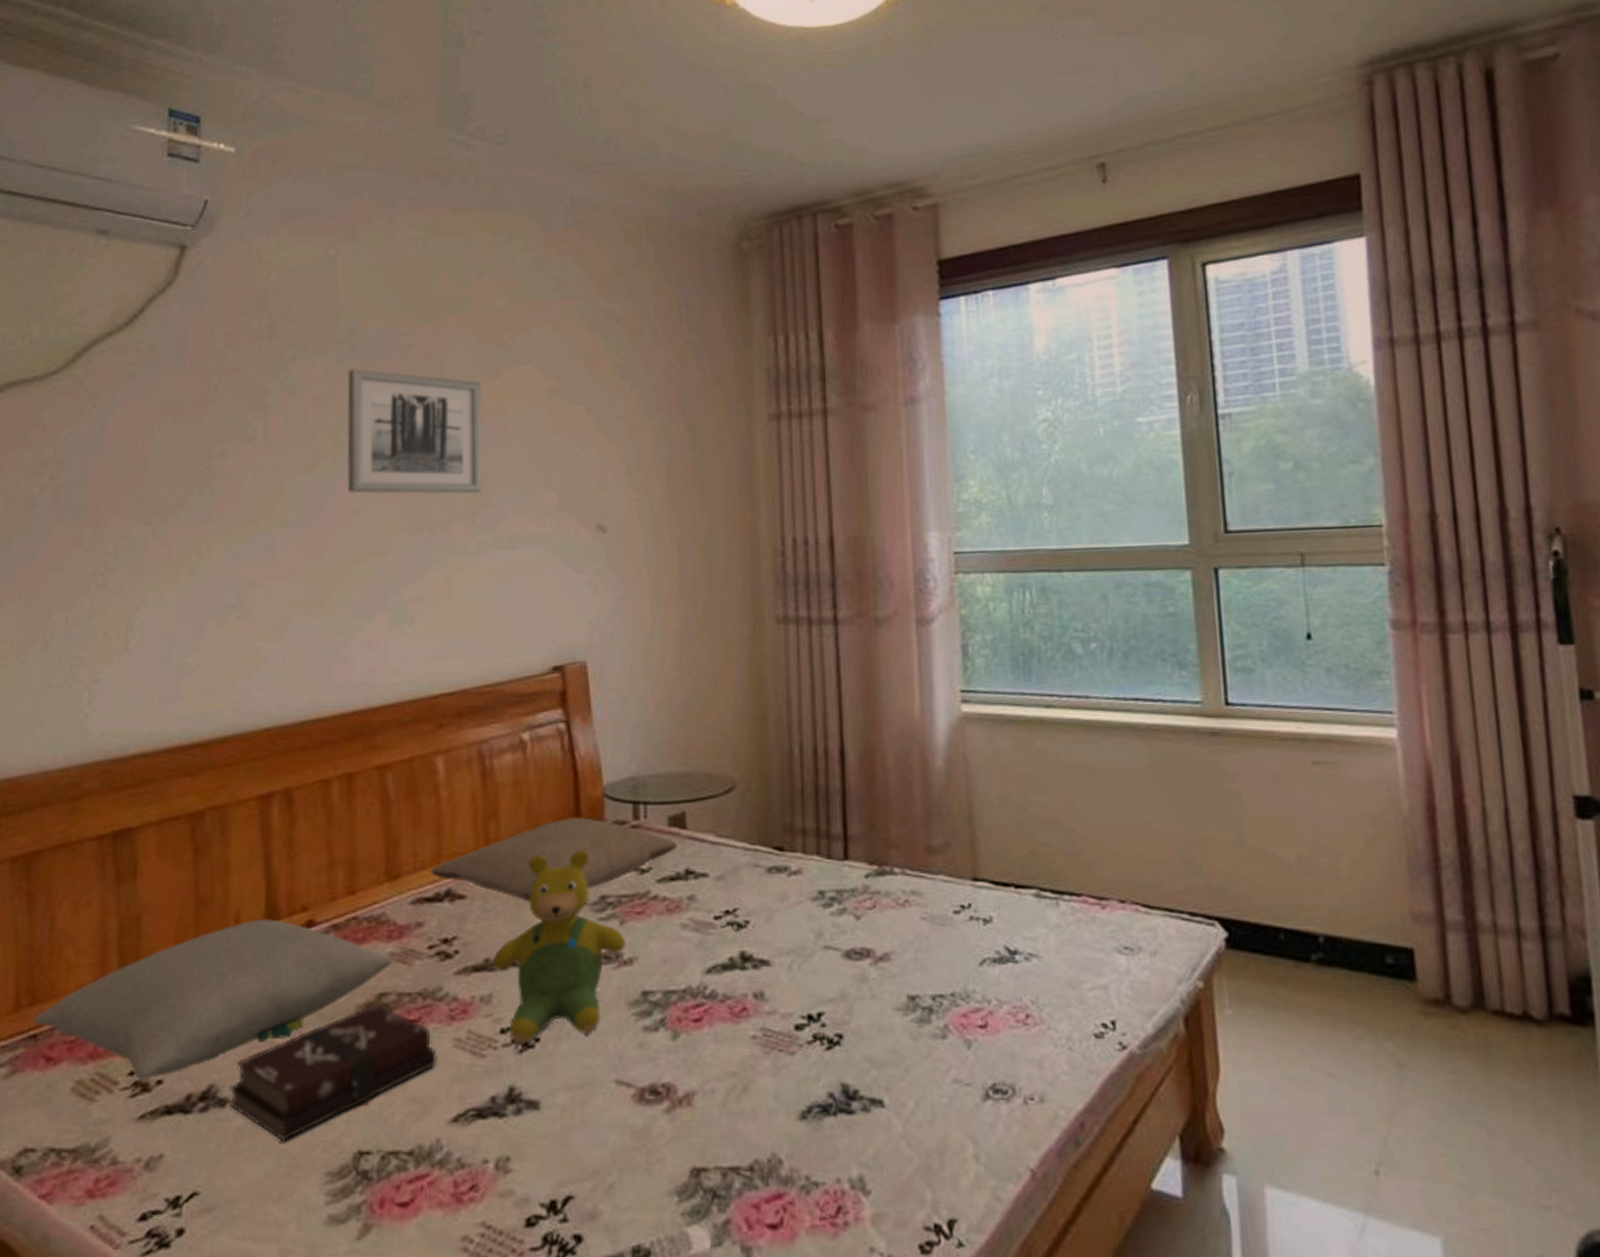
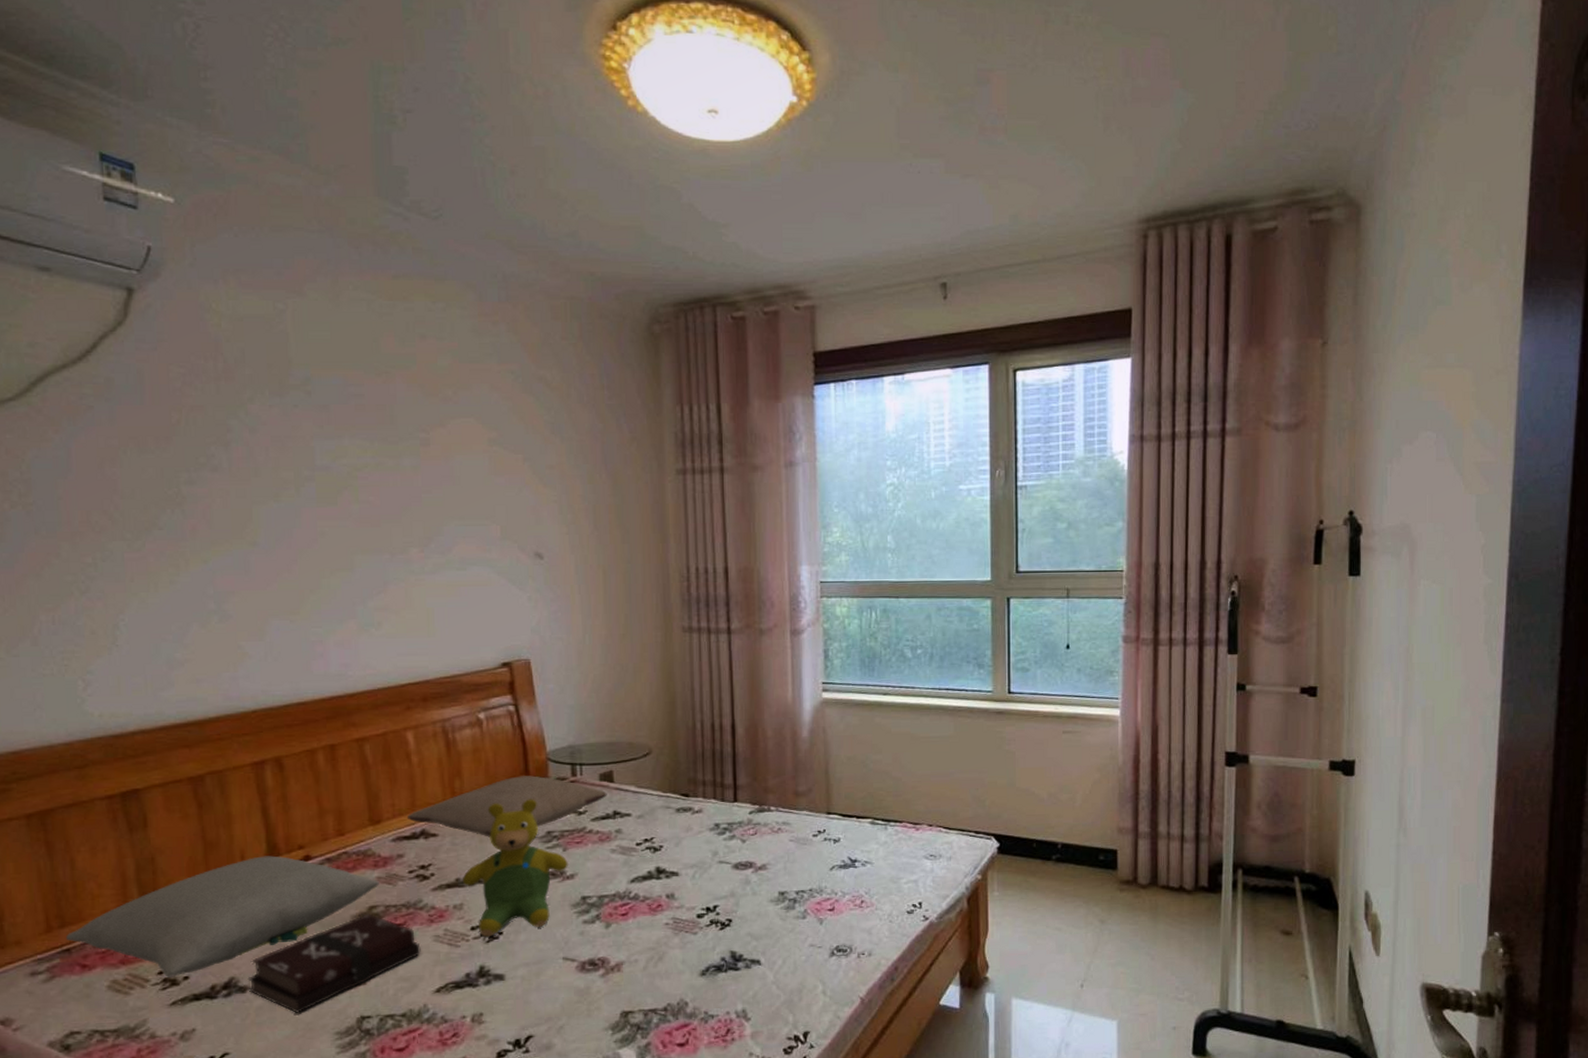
wall art: present [346,369,483,494] -> none [304,412,435,523]

